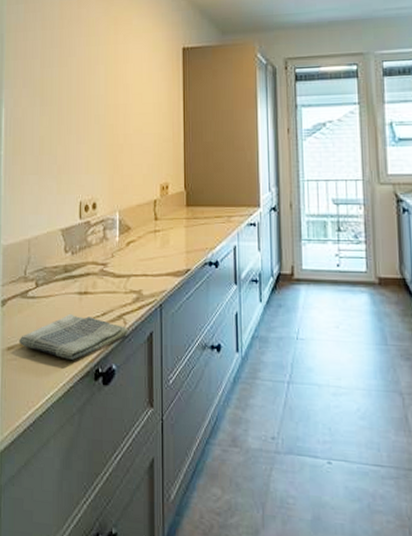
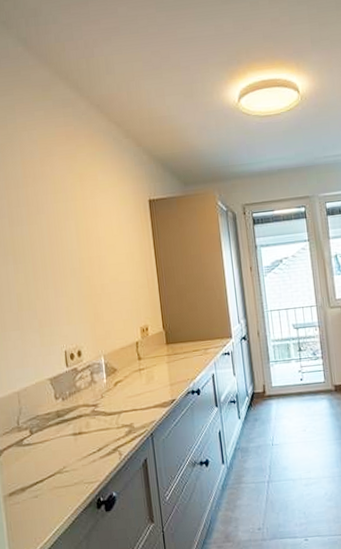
dish towel: present [18,313,128,360] -> none [19,453,124,495]

